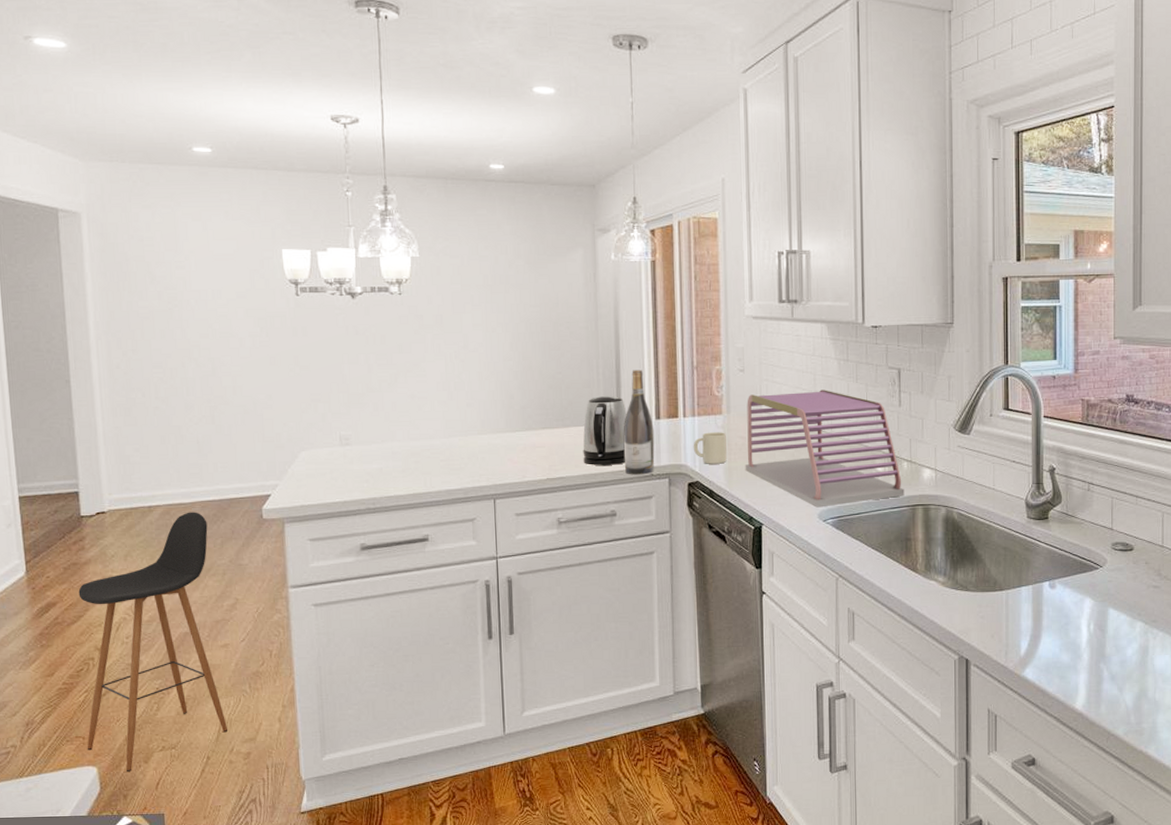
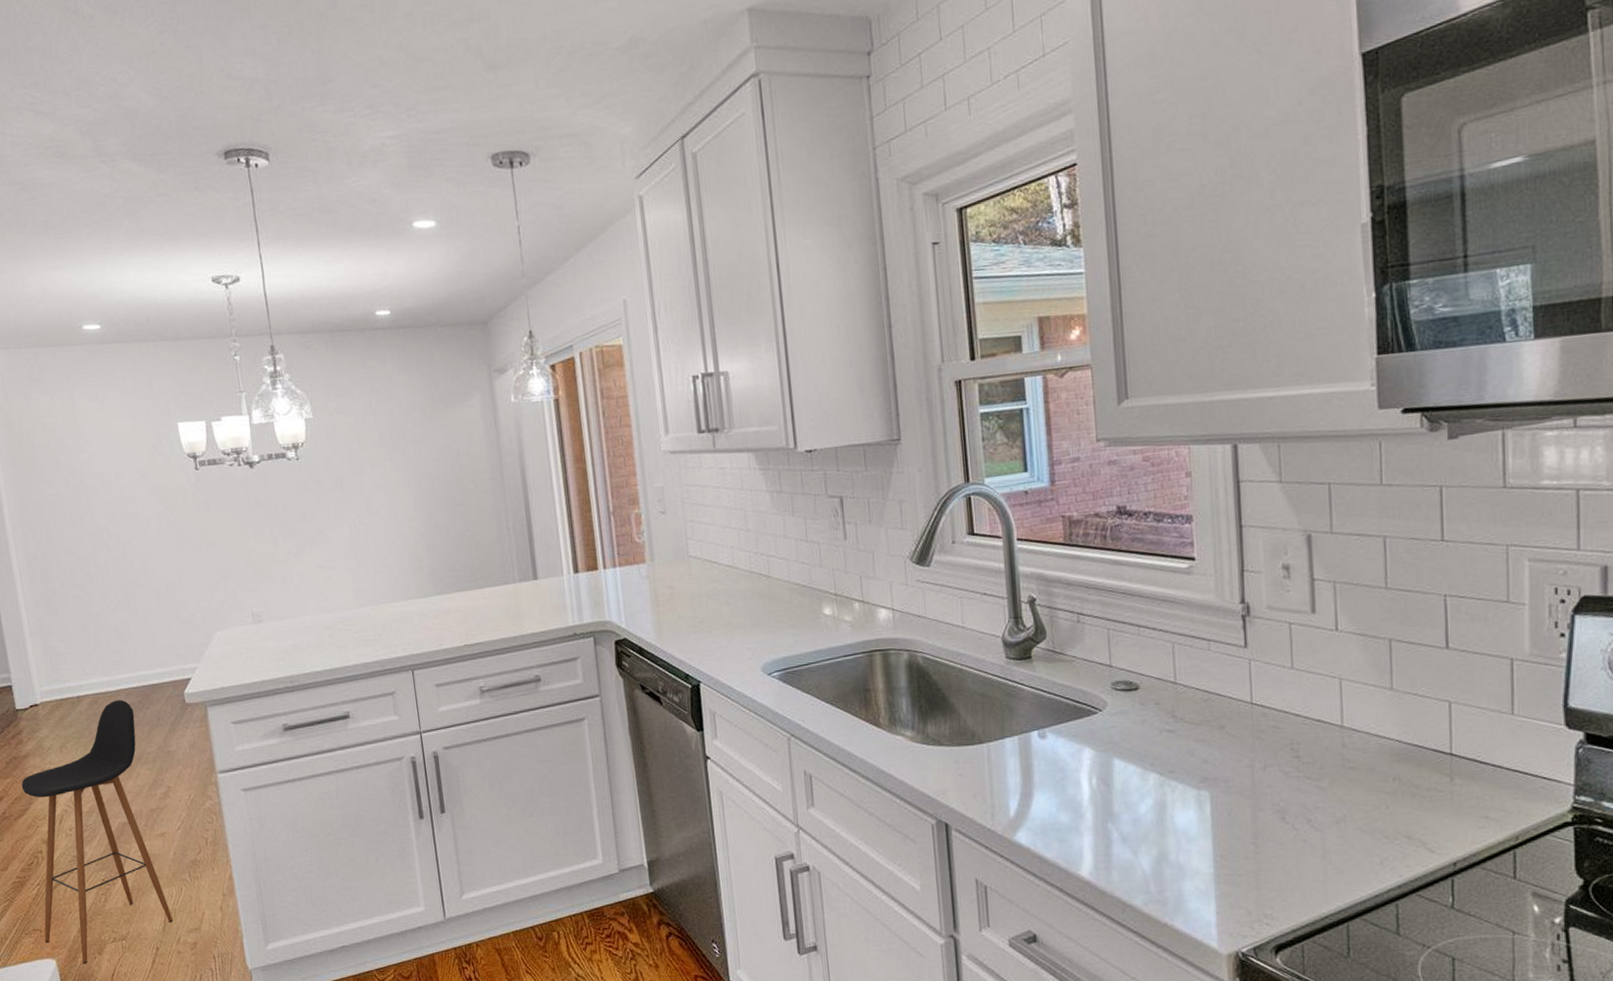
kettle: present [583,395,627,465] -> none [497,550,545,628]
wine bottle: present [623,369,655,475] -> none [540,520,577,636]
mug: present [693,432,727,464] -> none [616,582,655,619]
dish rack: present [745,390,905,508] -> none [671,527,859,660]

